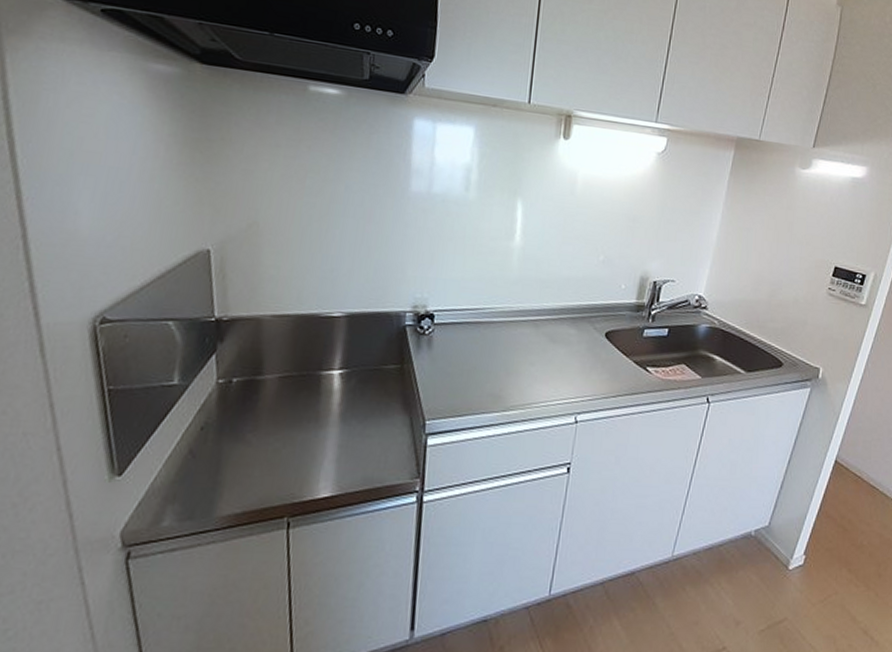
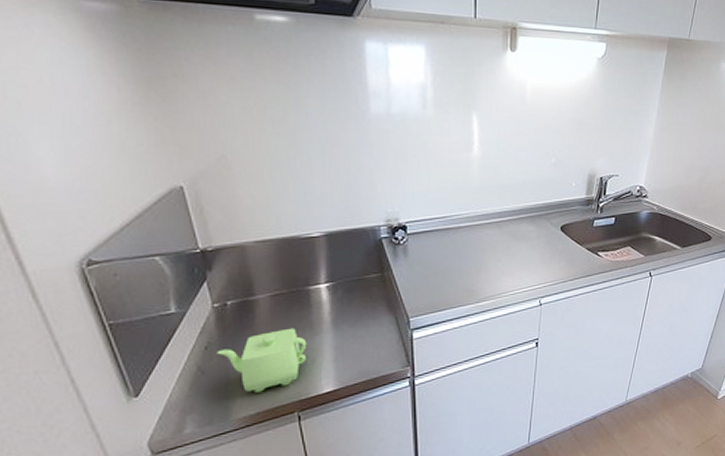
teapot: none [212,416,310,488] -> present [217,327,307,392]

